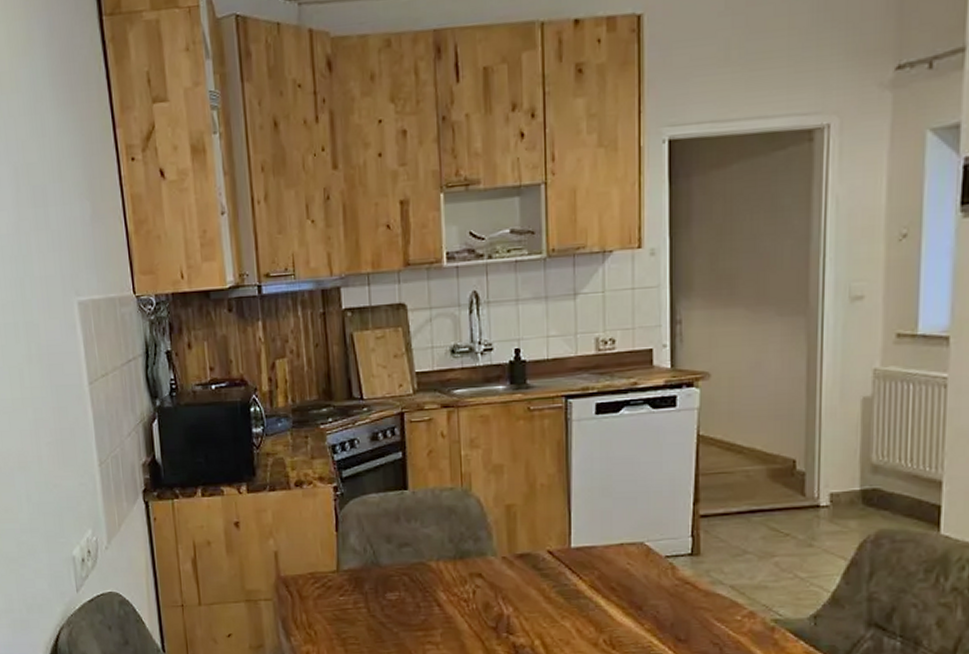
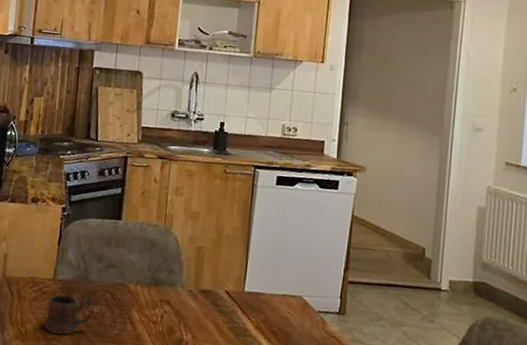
mug: none [335,583,392,631] -> present [44,294,95,335]

